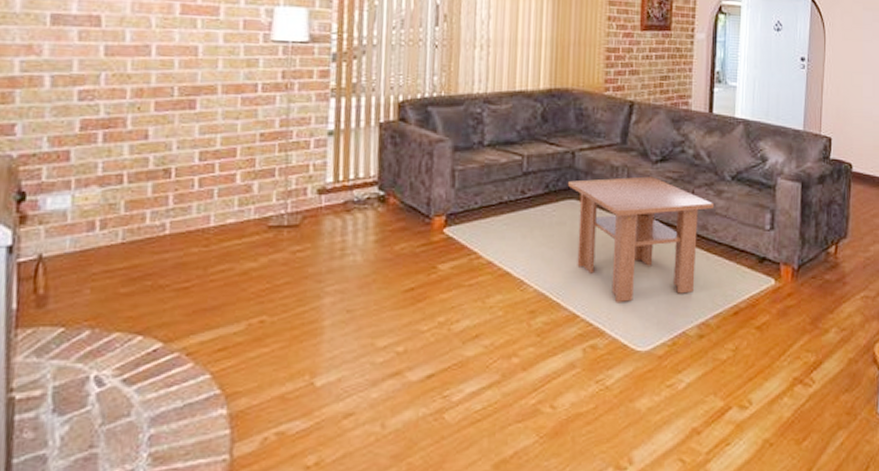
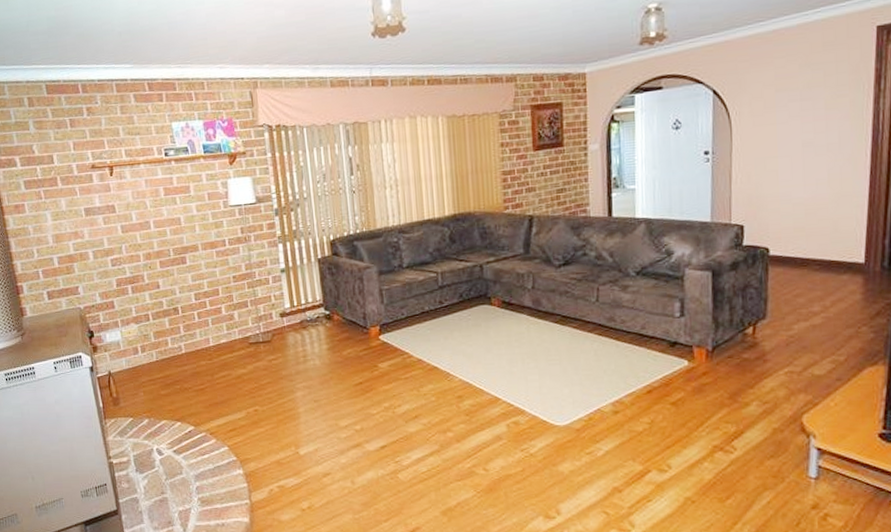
coffee table: present [567,176,715,302] -> none [478,279,621,386]

